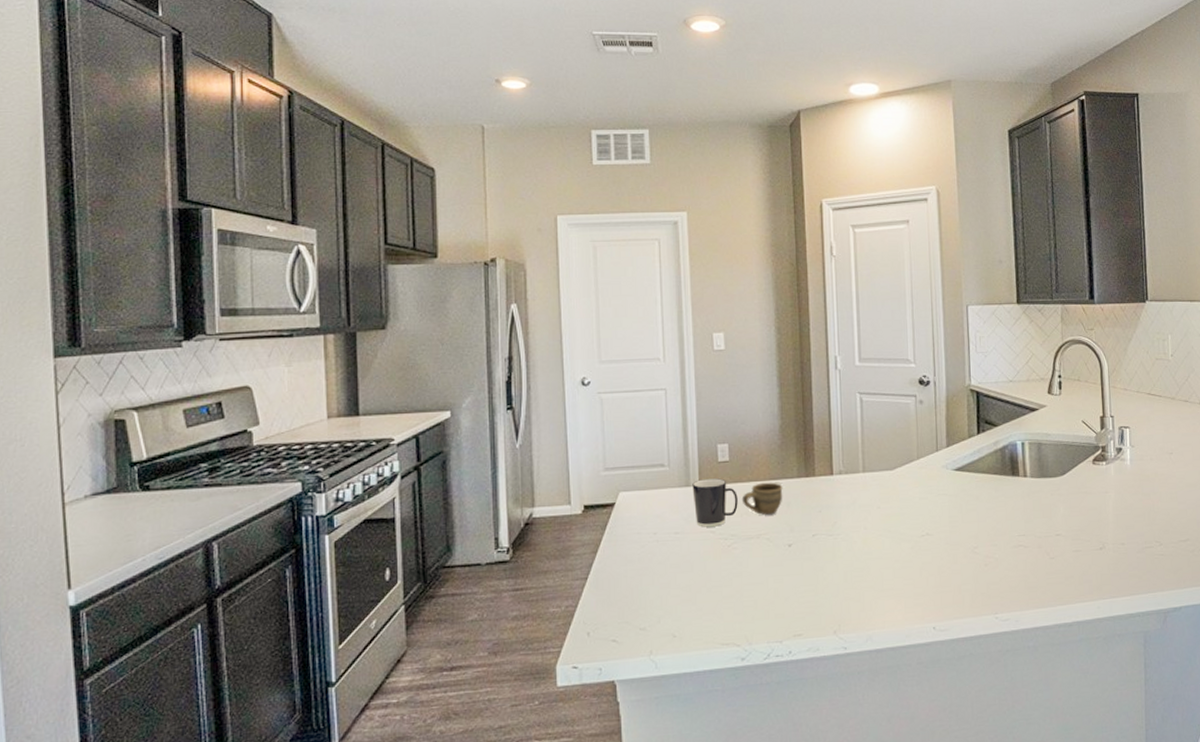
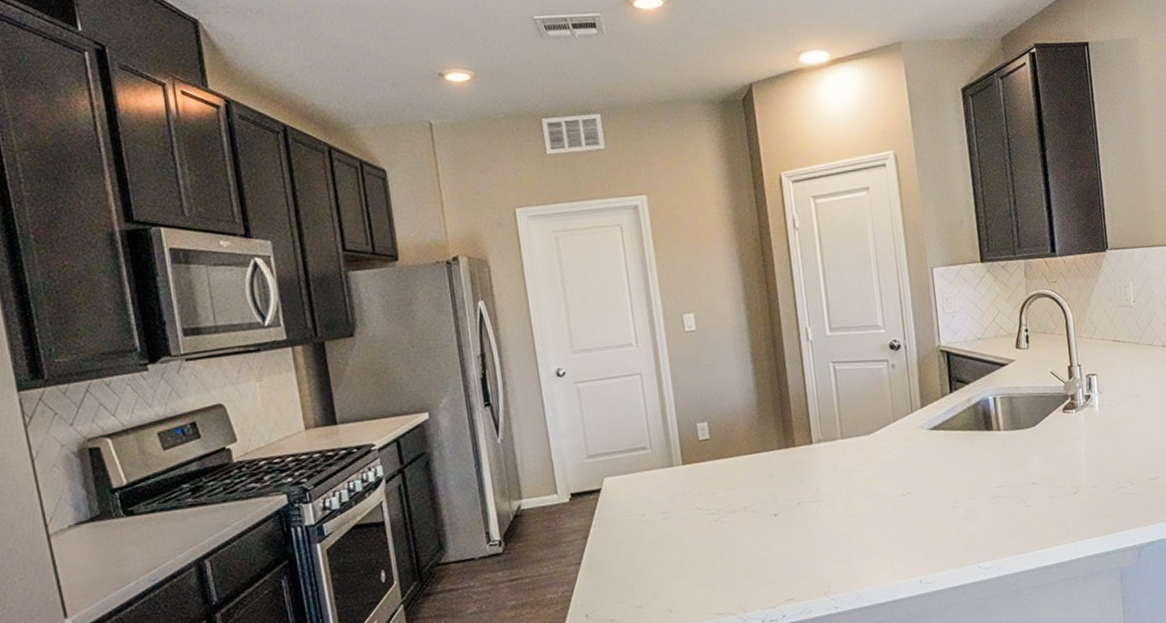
mug: present [692,478,738,527] -> none [675,456,722,505]
cup: present [741,482,783,515] -> none [725,455,766,488]

